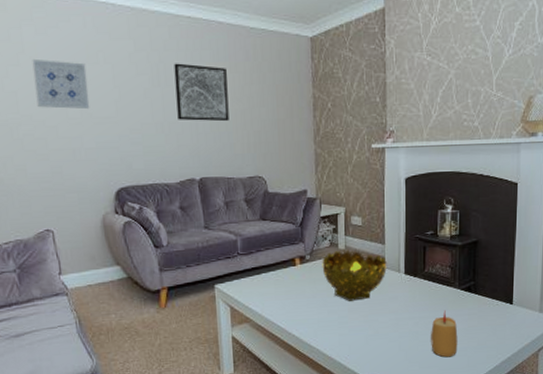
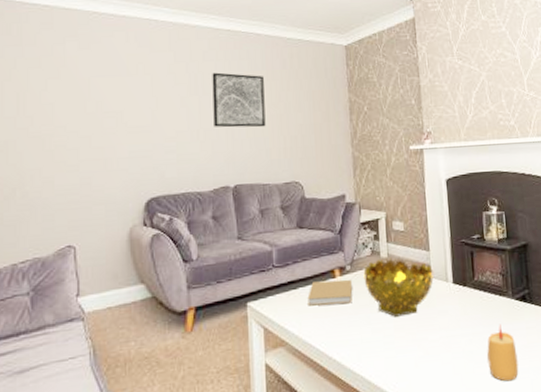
wall art: present [32,58,90,110] -> none [72,71,126,119]
book: none [270,267,312,290] -> present [307,279,353,306]

